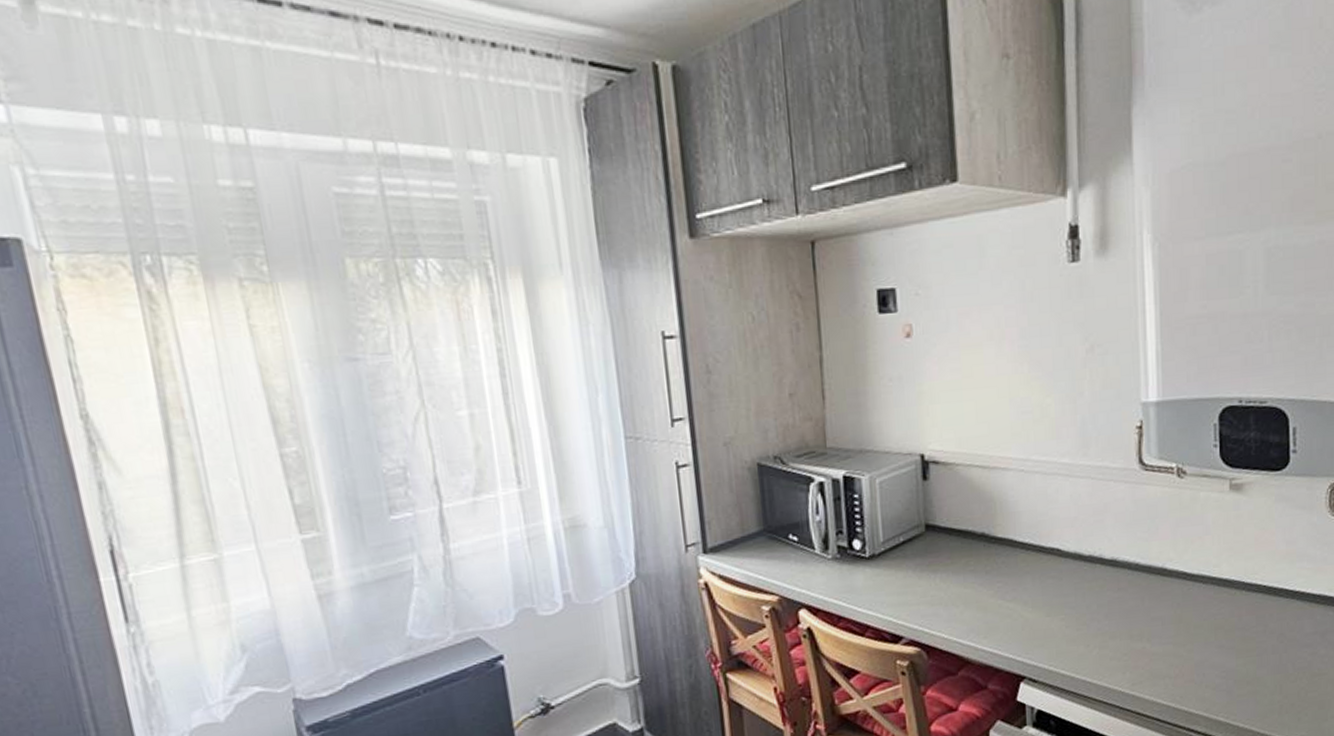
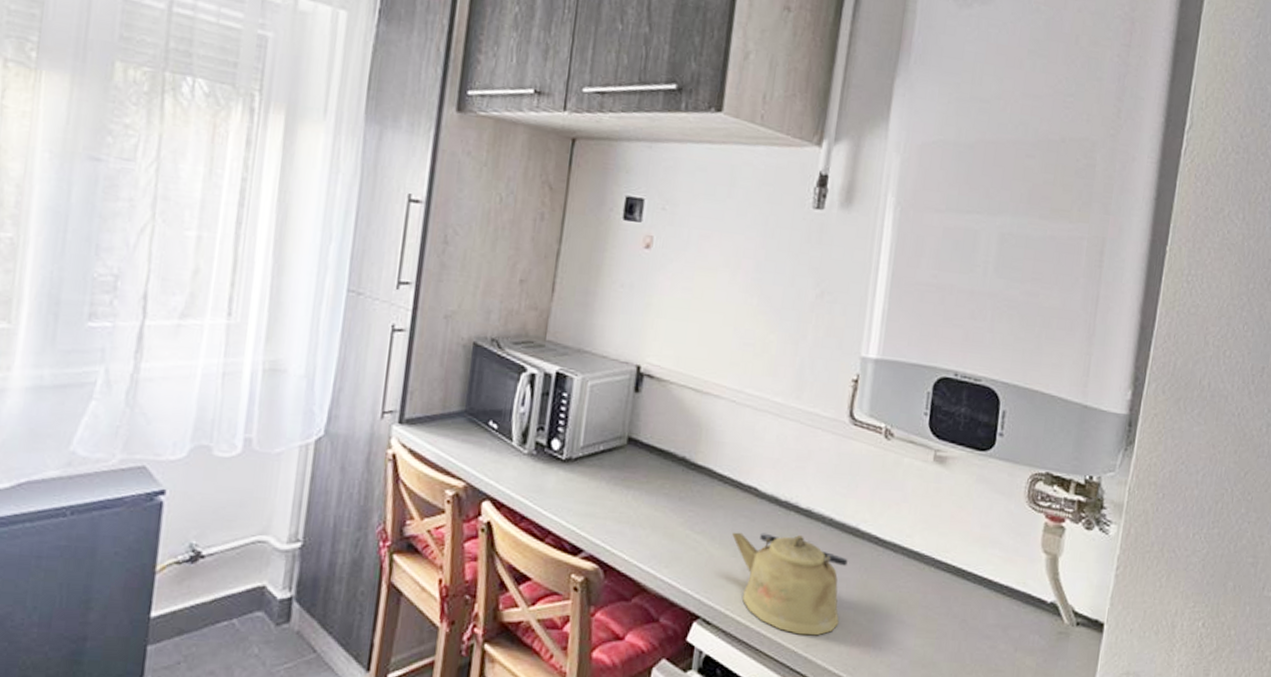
kettle: none [1043,584,1160,676] -> present [732,532,848,636]

